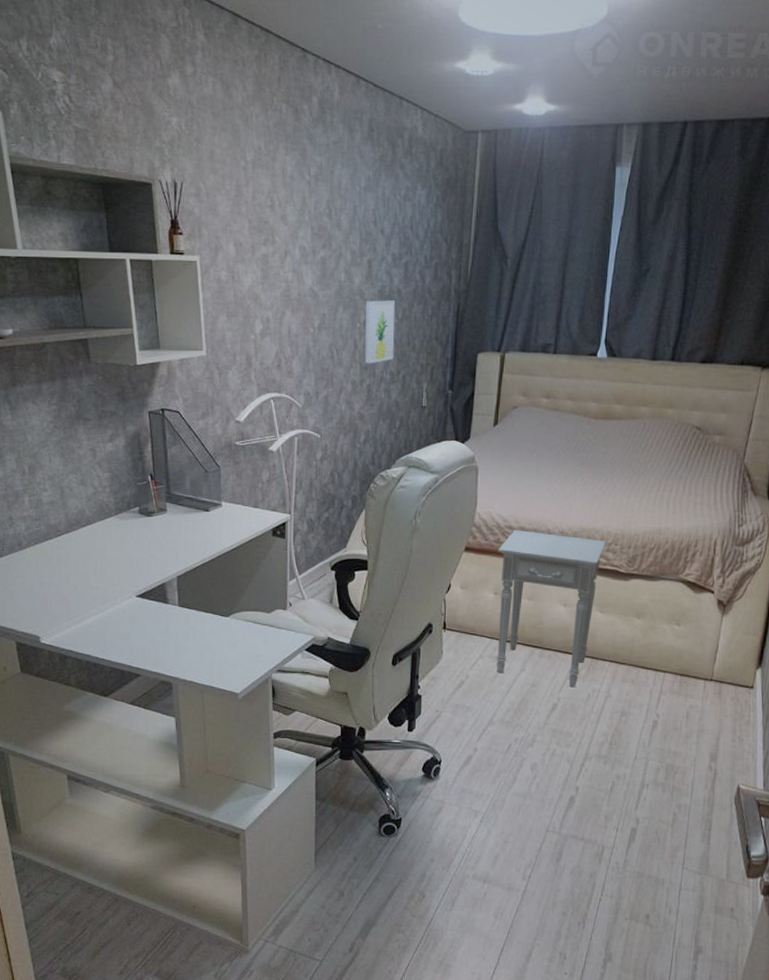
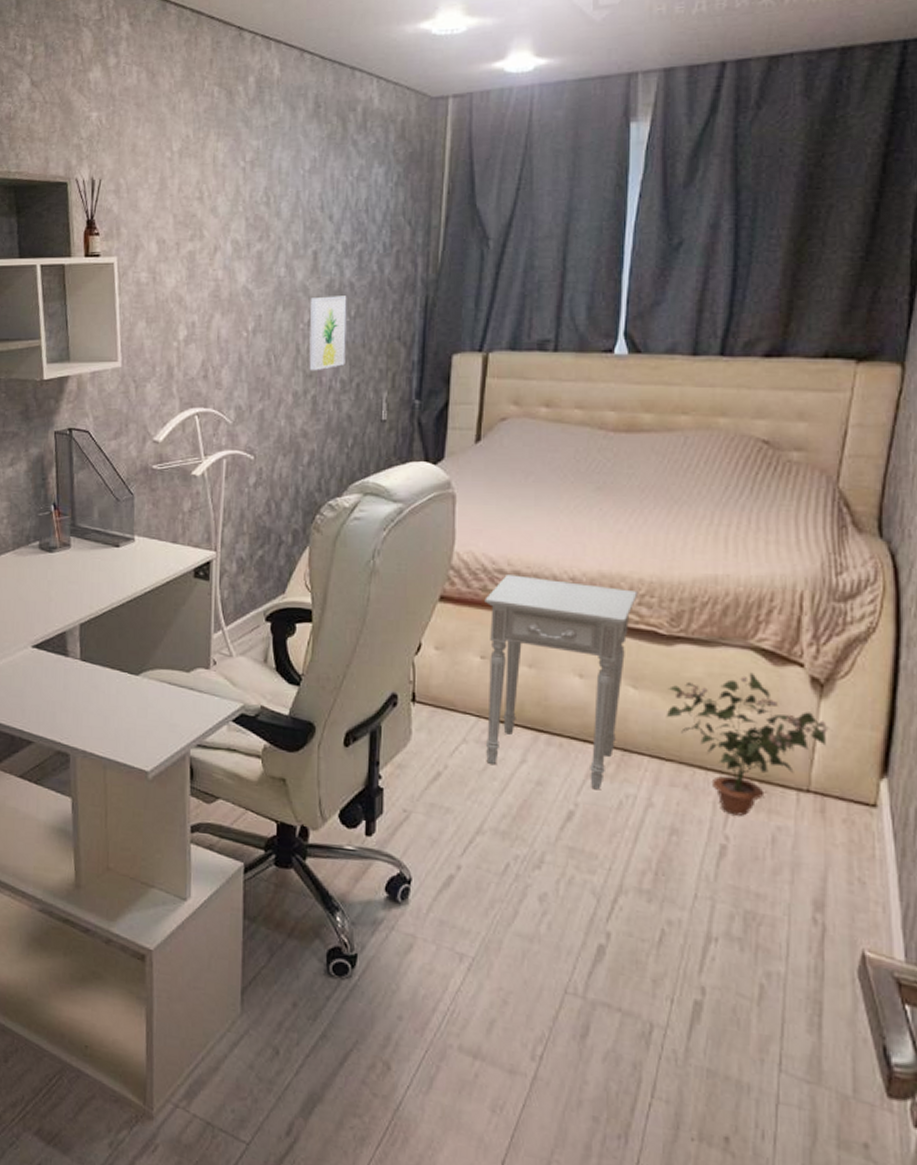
potted plant: none [622,598,727,700] -> present [666,672,829,816]

